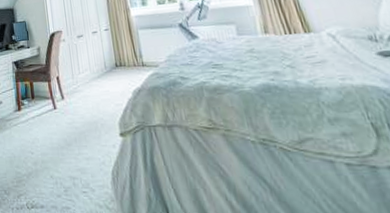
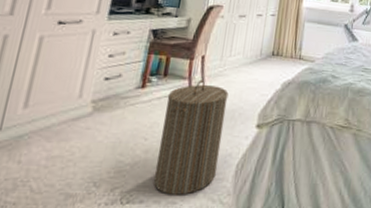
laundry hamper: none [39,97,97,201] -> present [153,79,229,195]

